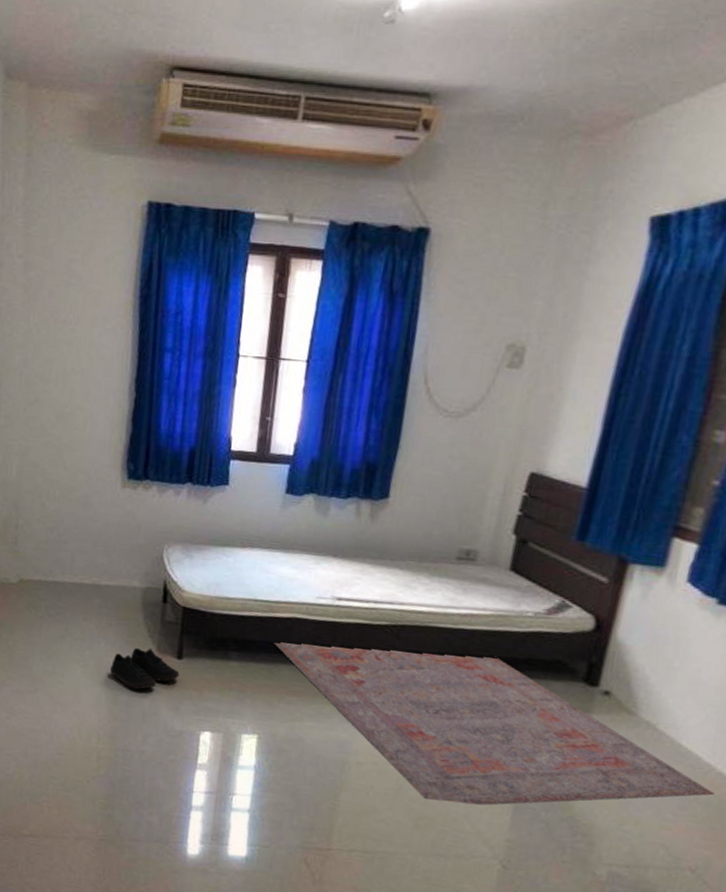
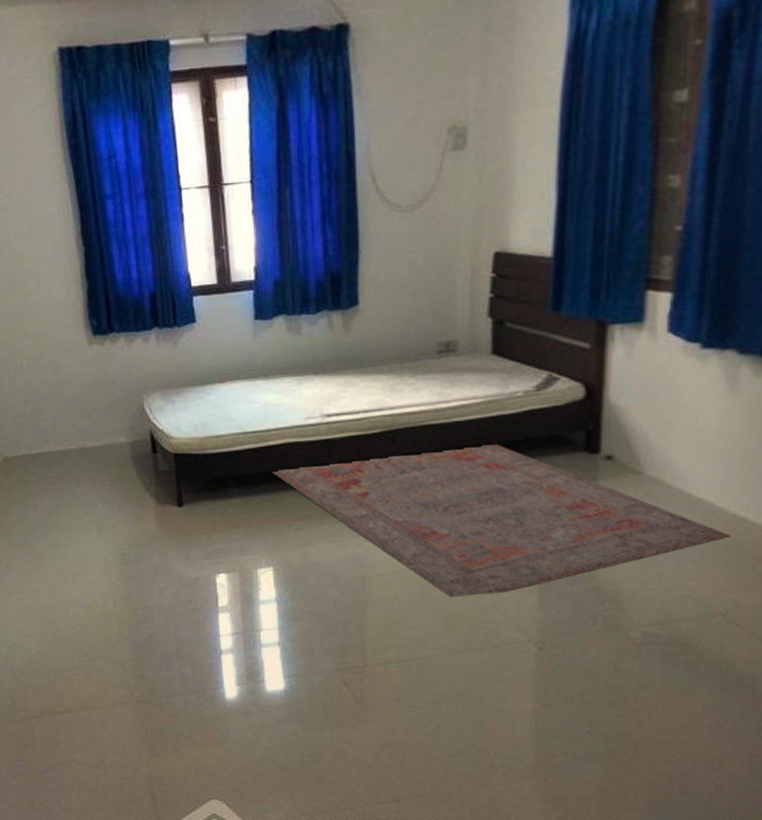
shoe: present [110,648,180,690] -> none [113,501,184,545]

